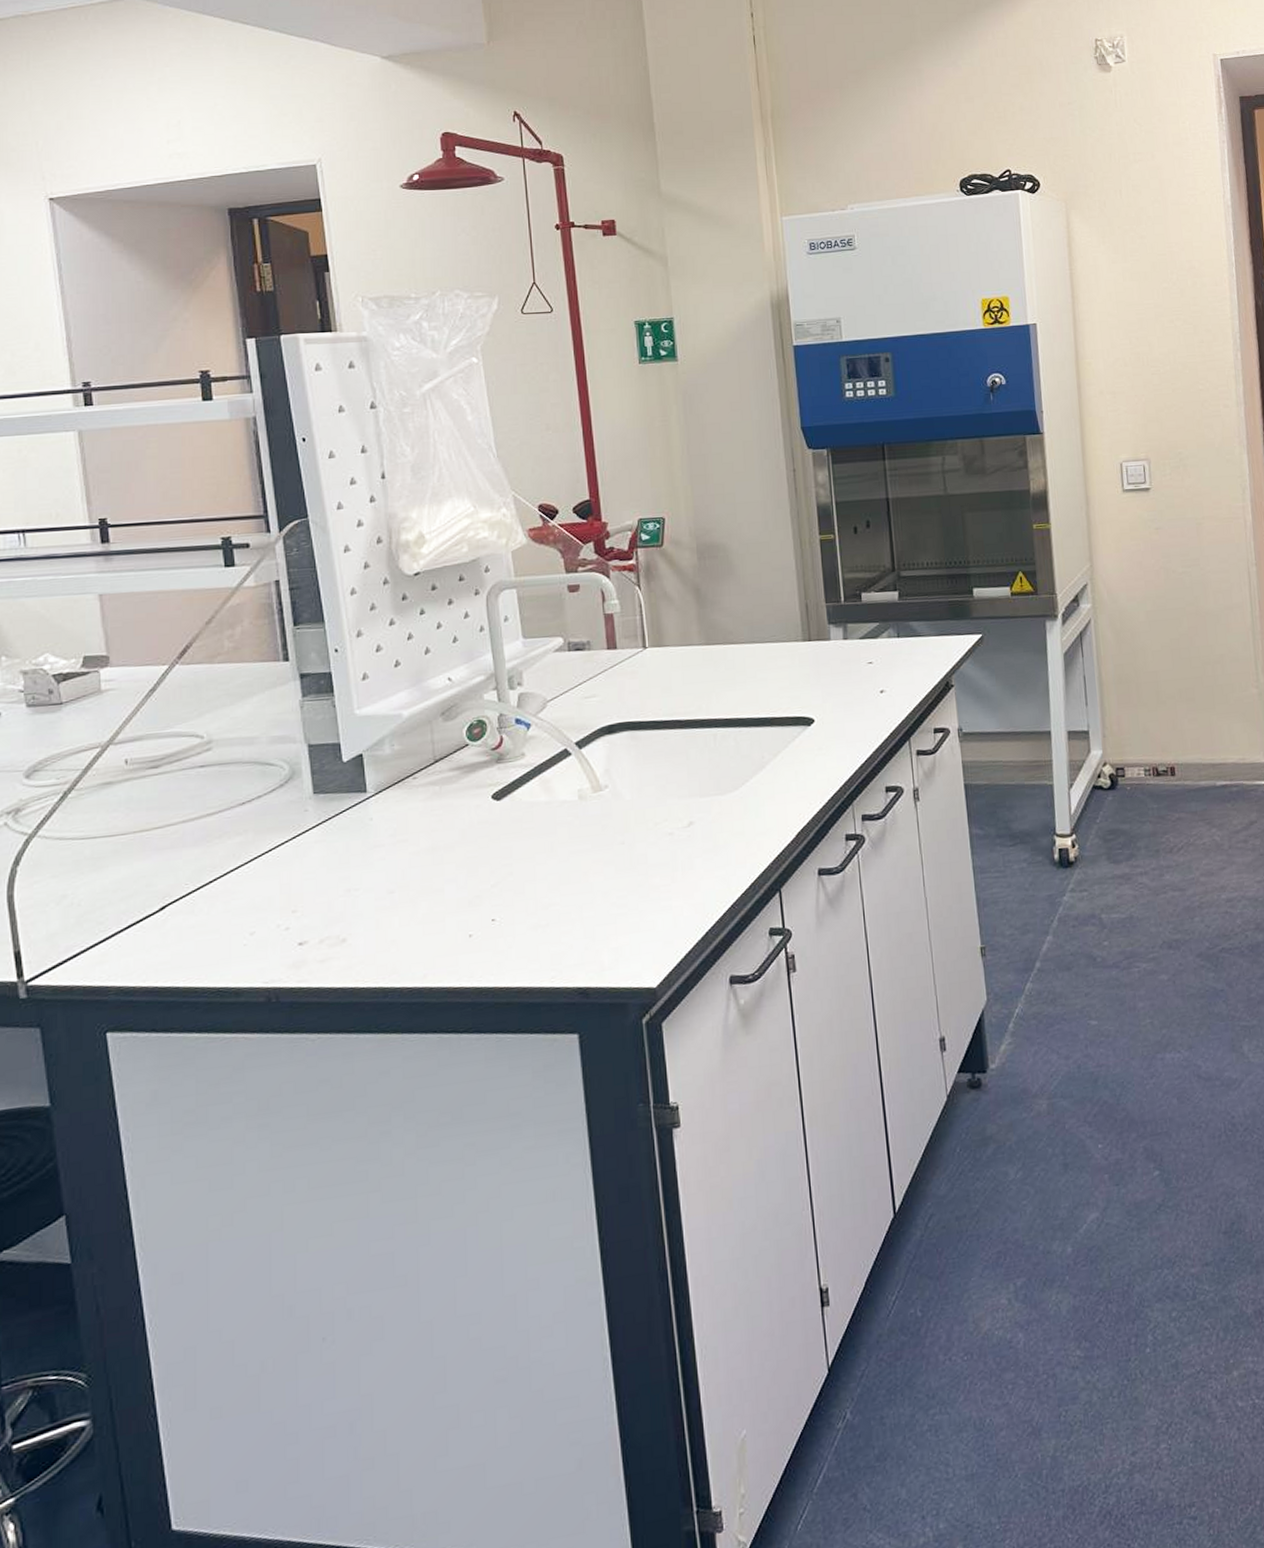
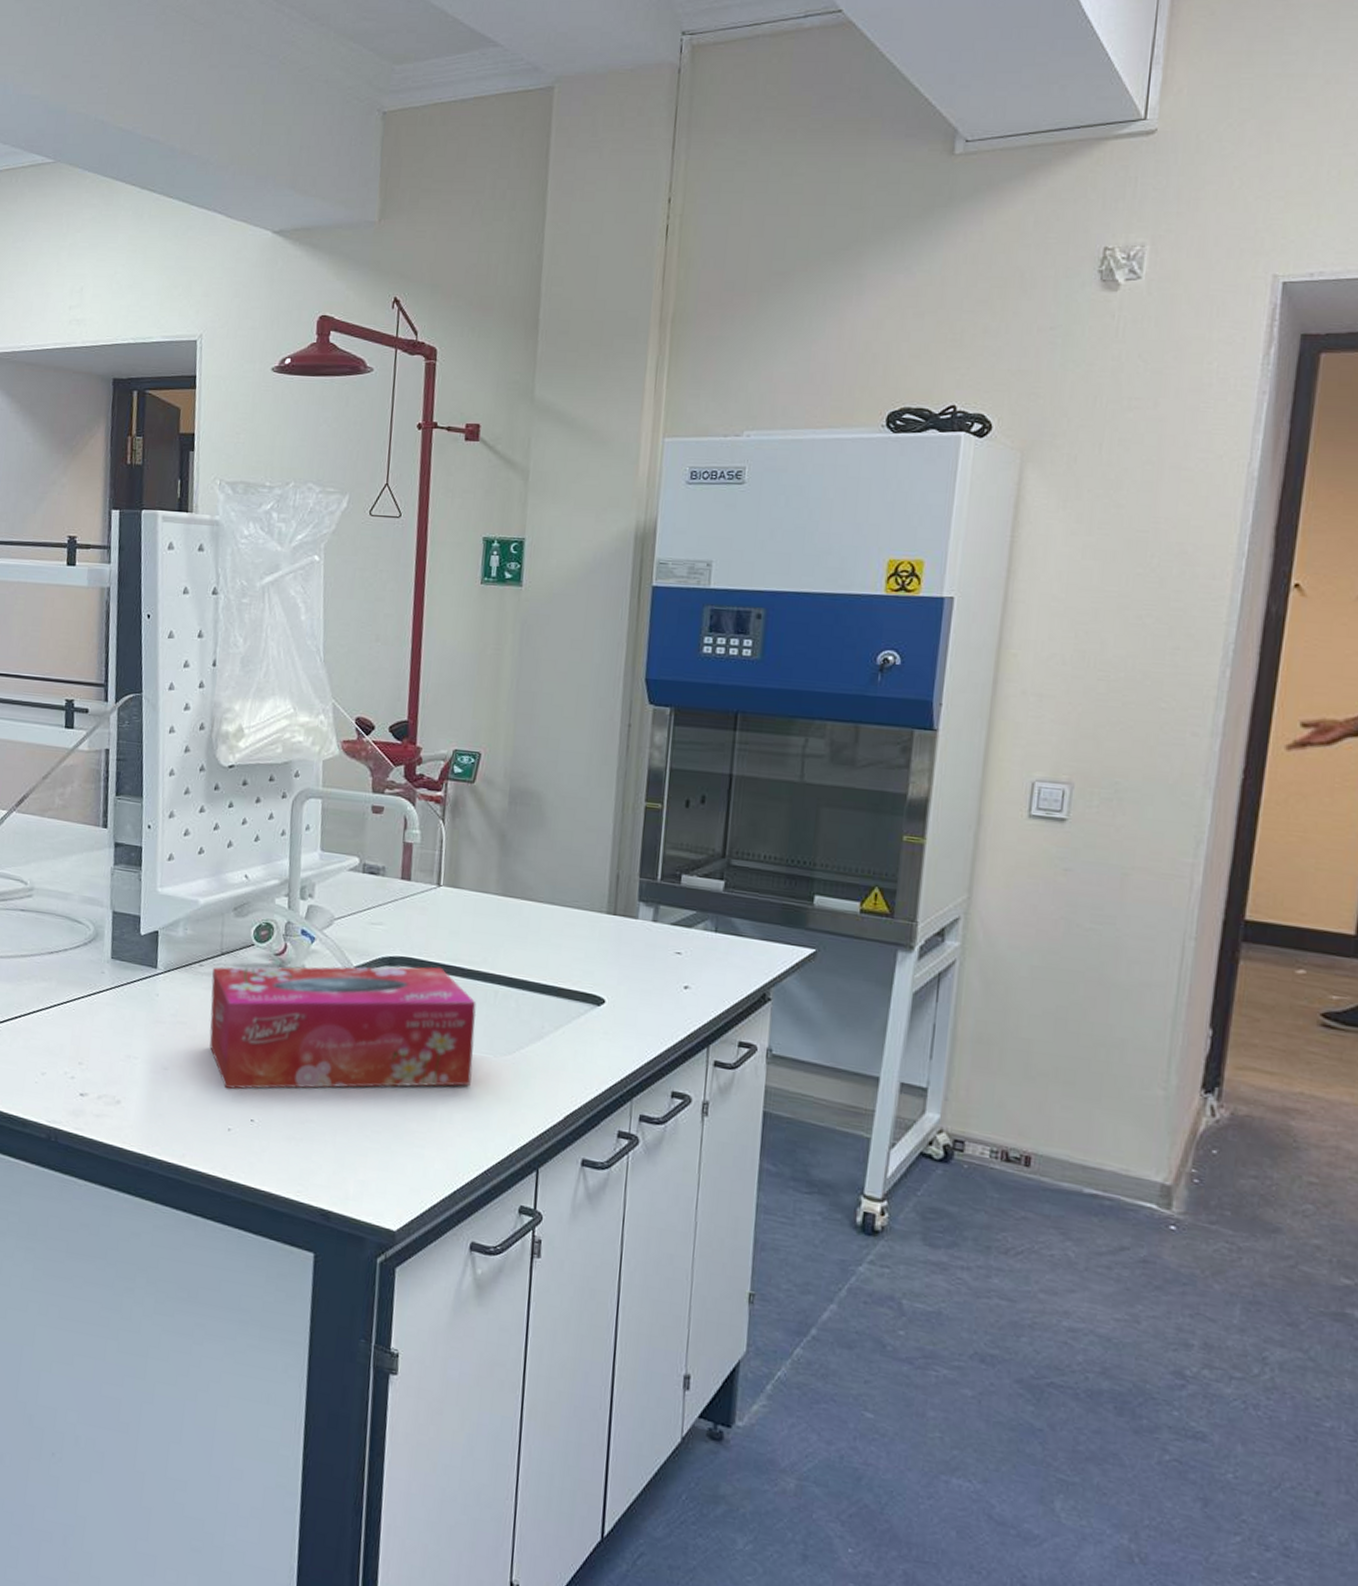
tissue box: none [427,724,705,896] -> present [209,966,477,1090]

